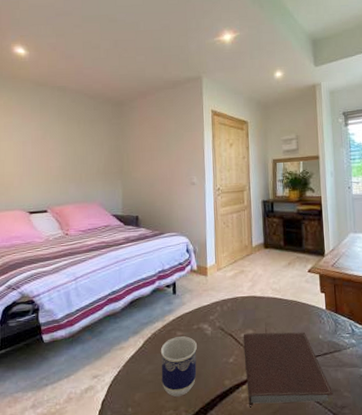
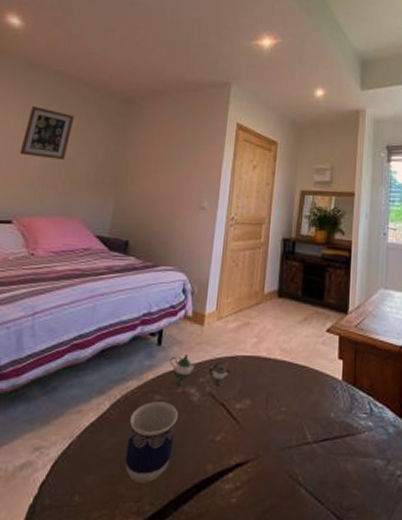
wall art: none [43,118,81,159] -> present [19,106,75,160]
teapot: none [184,299,234,324] -> present [169,354,231,386]
notebook: present [243,332,334,408] -> none [233,404,340,504]

